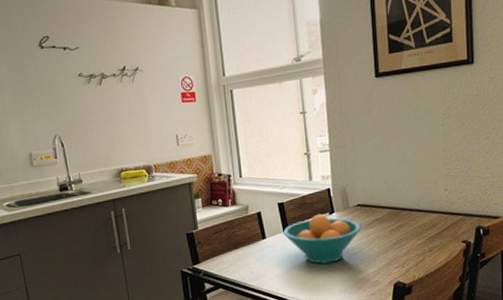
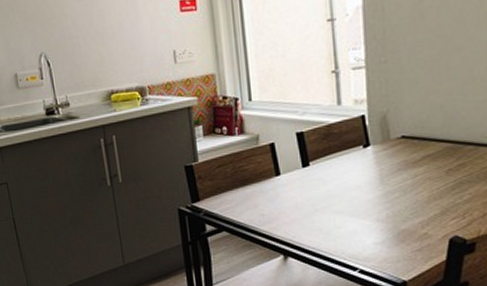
fruit bowl: present [283,214,361,264] -> none [302,147,406,209]

